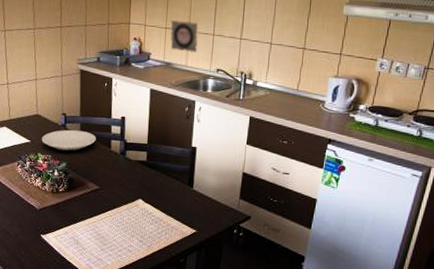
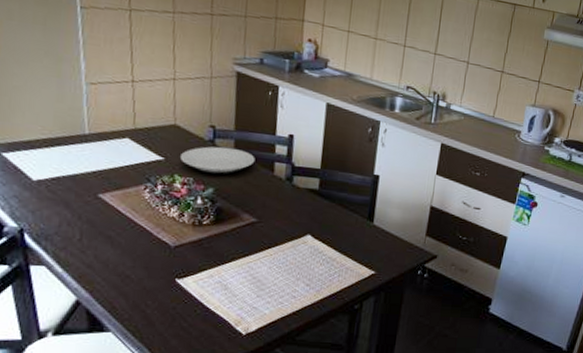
decorative plate: present [171,21,199,53] -> none [354,23,388,65]

